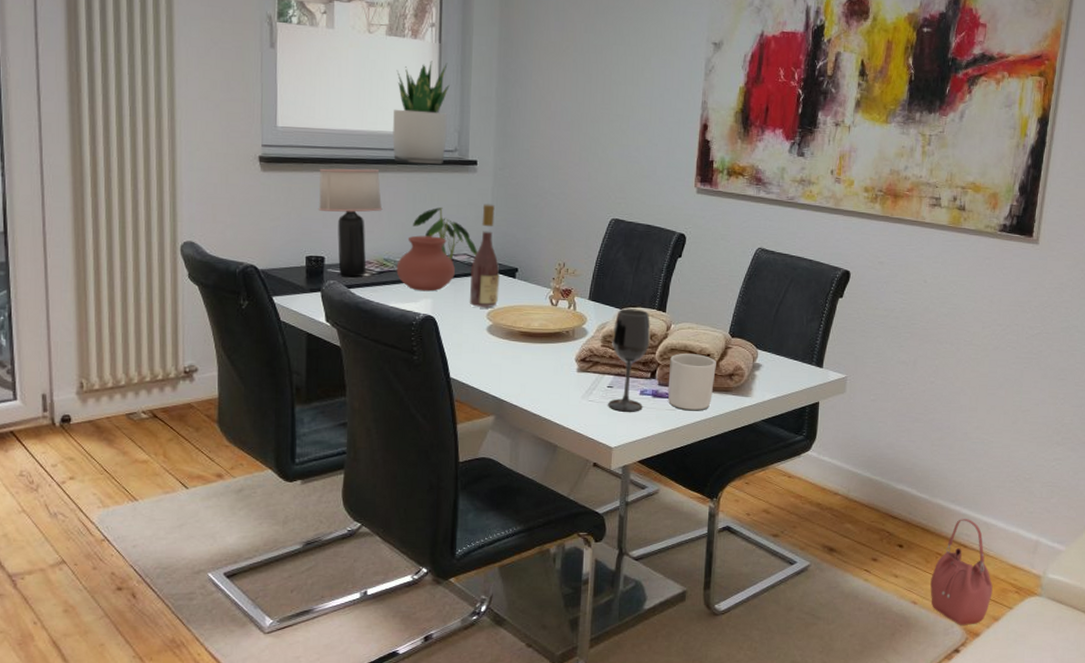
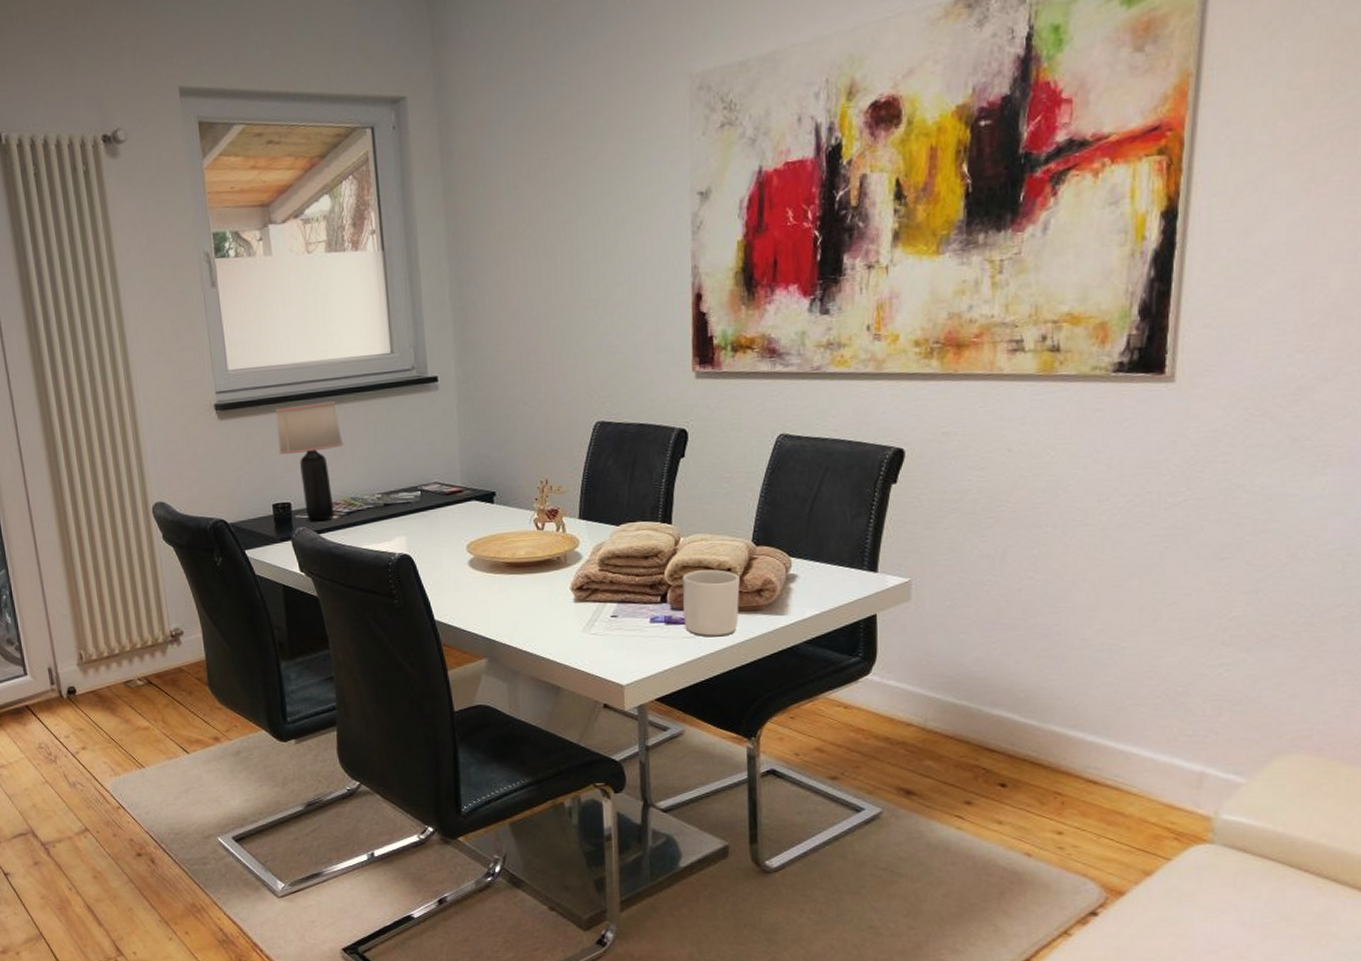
planter: present [393,60,450,165] -> none [340,272,402,390]
vase: present [396,235,455,292] -> none [365,466,427,529]
plant: present [413,206,477,263] -> none [377,433,448,494]
wine bottle: present [469,204,500,308] -> none [444,423,478,541]
wine glass: present [608,308,651,412] -> none [610,523,657,644]
handbag: present [930,519,993,625] -> none [1049,748,1140,881]

